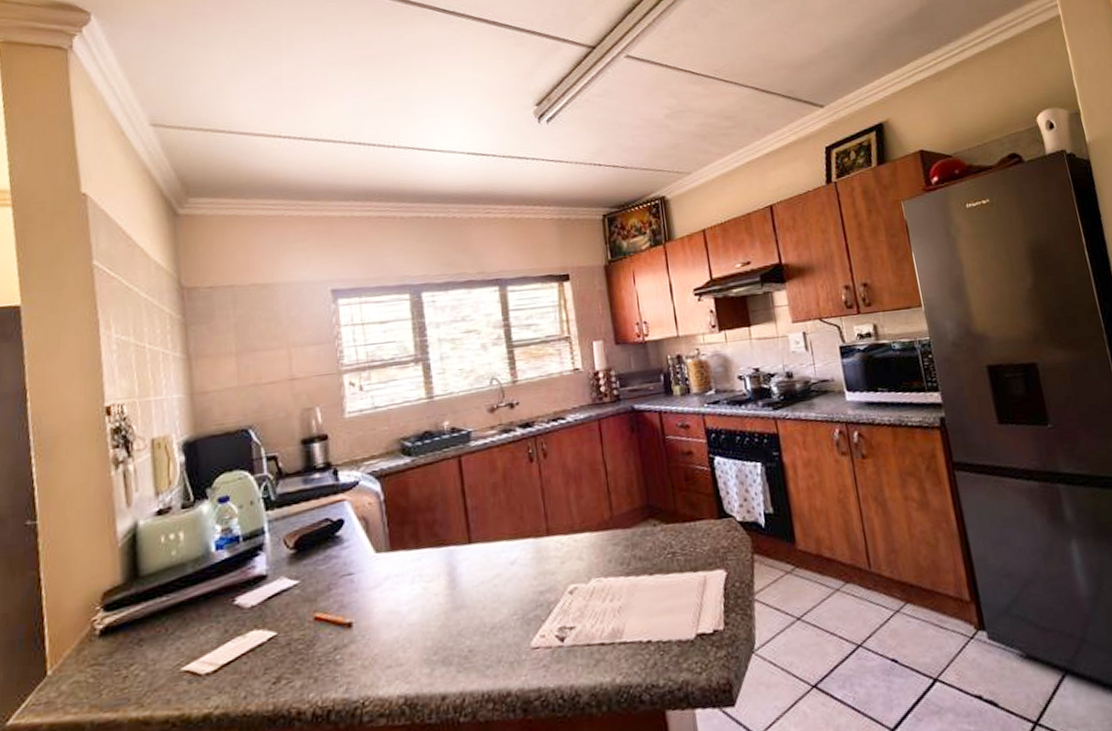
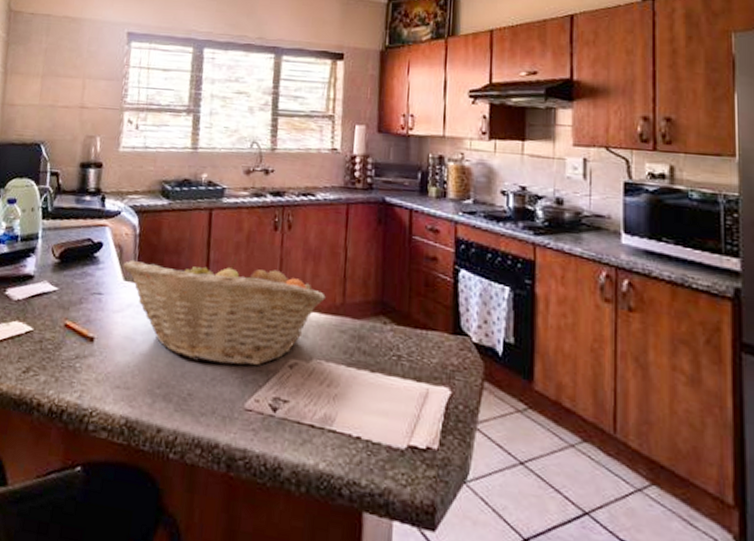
fruit basket: none [372,499,593,615] -> present [123,258,326,366]

